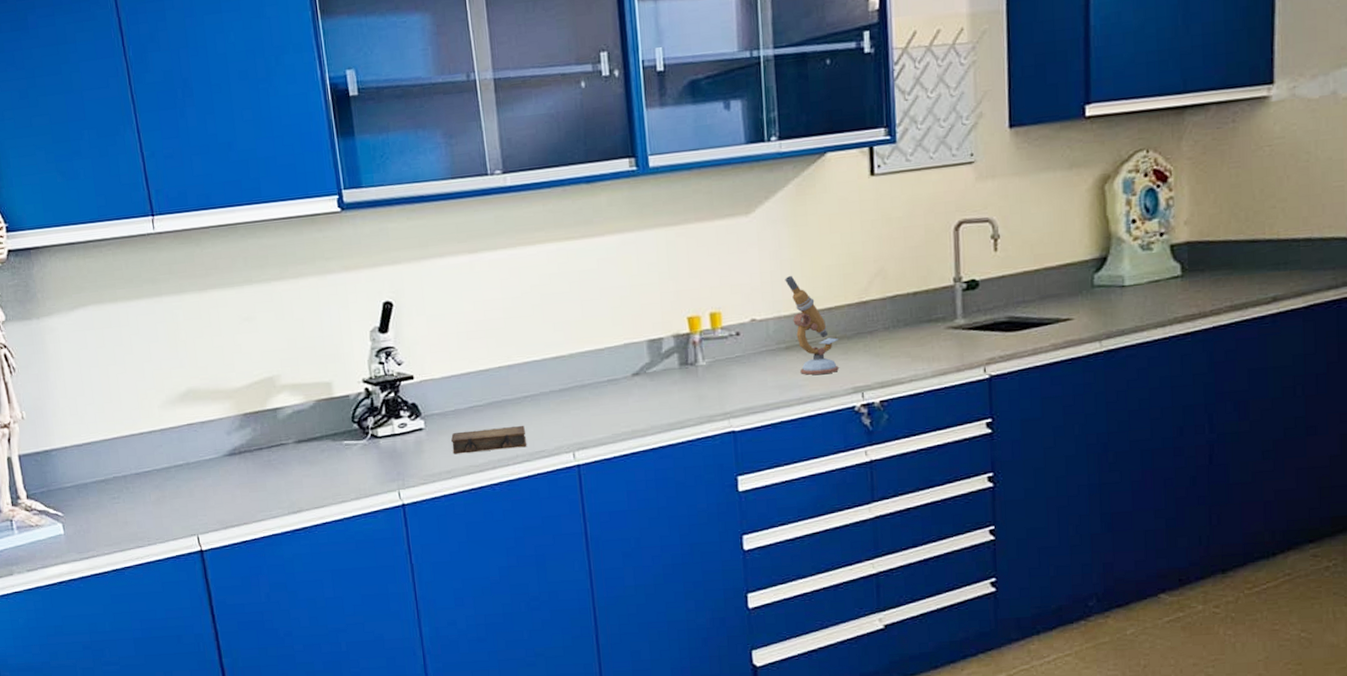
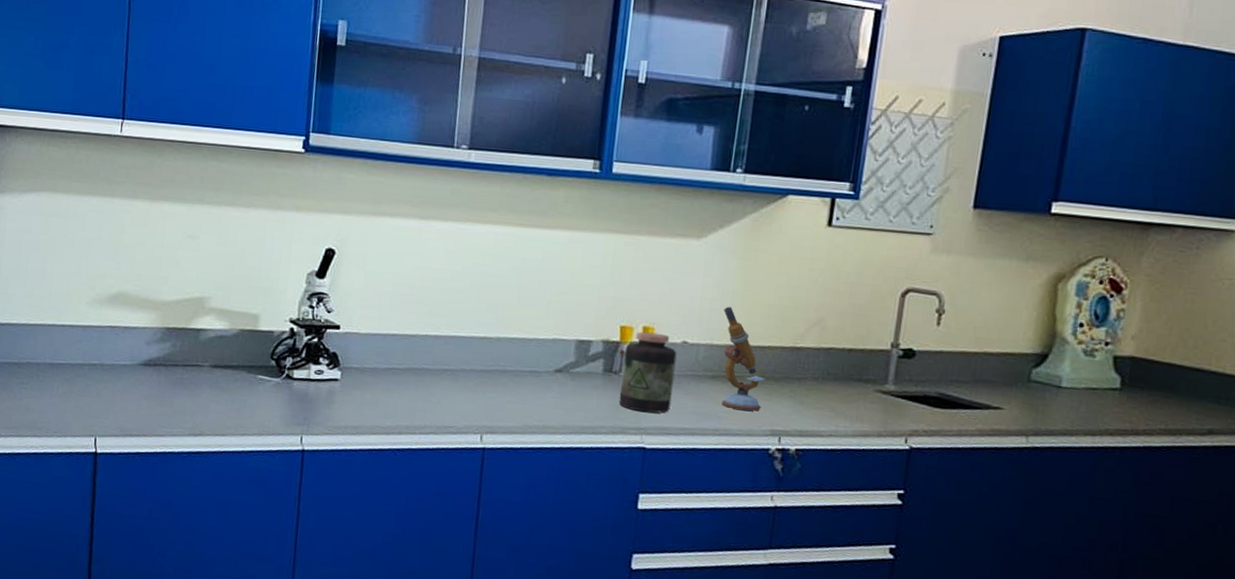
book: present [450,425,527,455] -> none [362,390,439,420]
jar: none [696,316,752,397] -> present [618,331,677,414]

